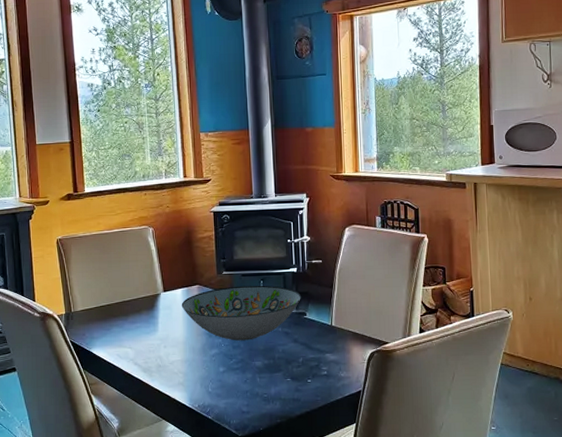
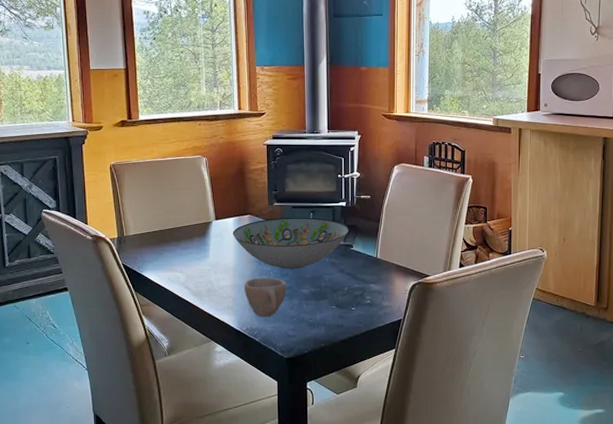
cup: none [195,350,239,393] -> present [244,277,286,318]

